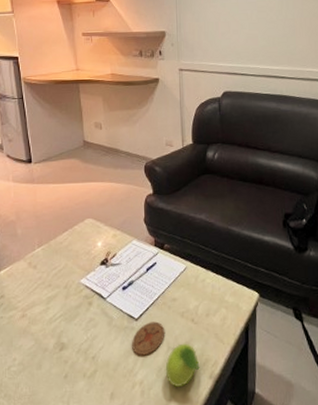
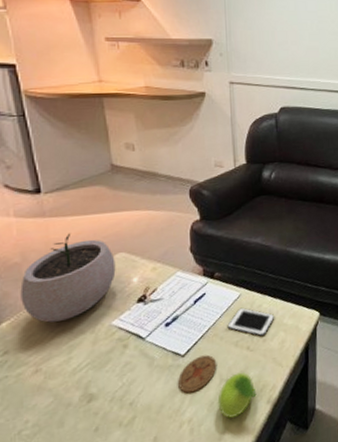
plant pot: none [14,198,85,275] -> present [20,233,116,323]
cell phone: none [174,280,217,311] -> present [227,307,275,337]

